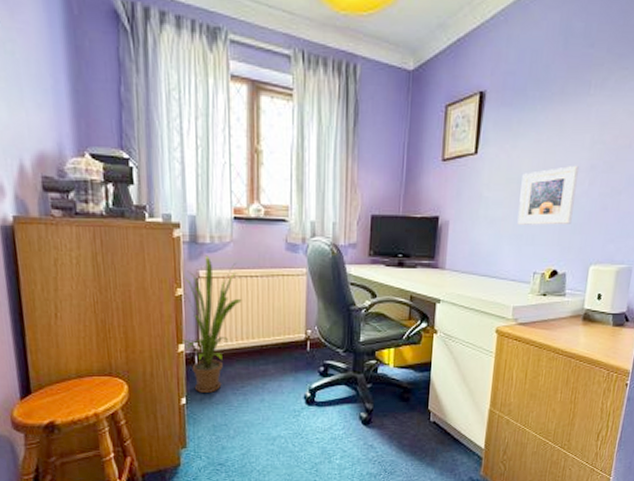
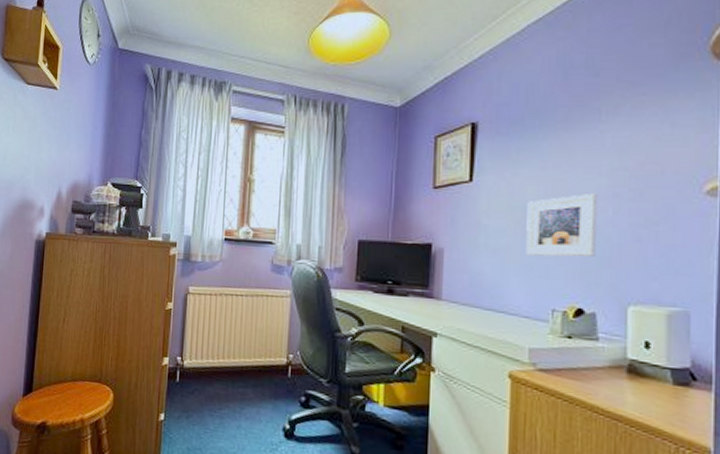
house plant: present [181,255,242,393] -> none [166,273,226,412]

